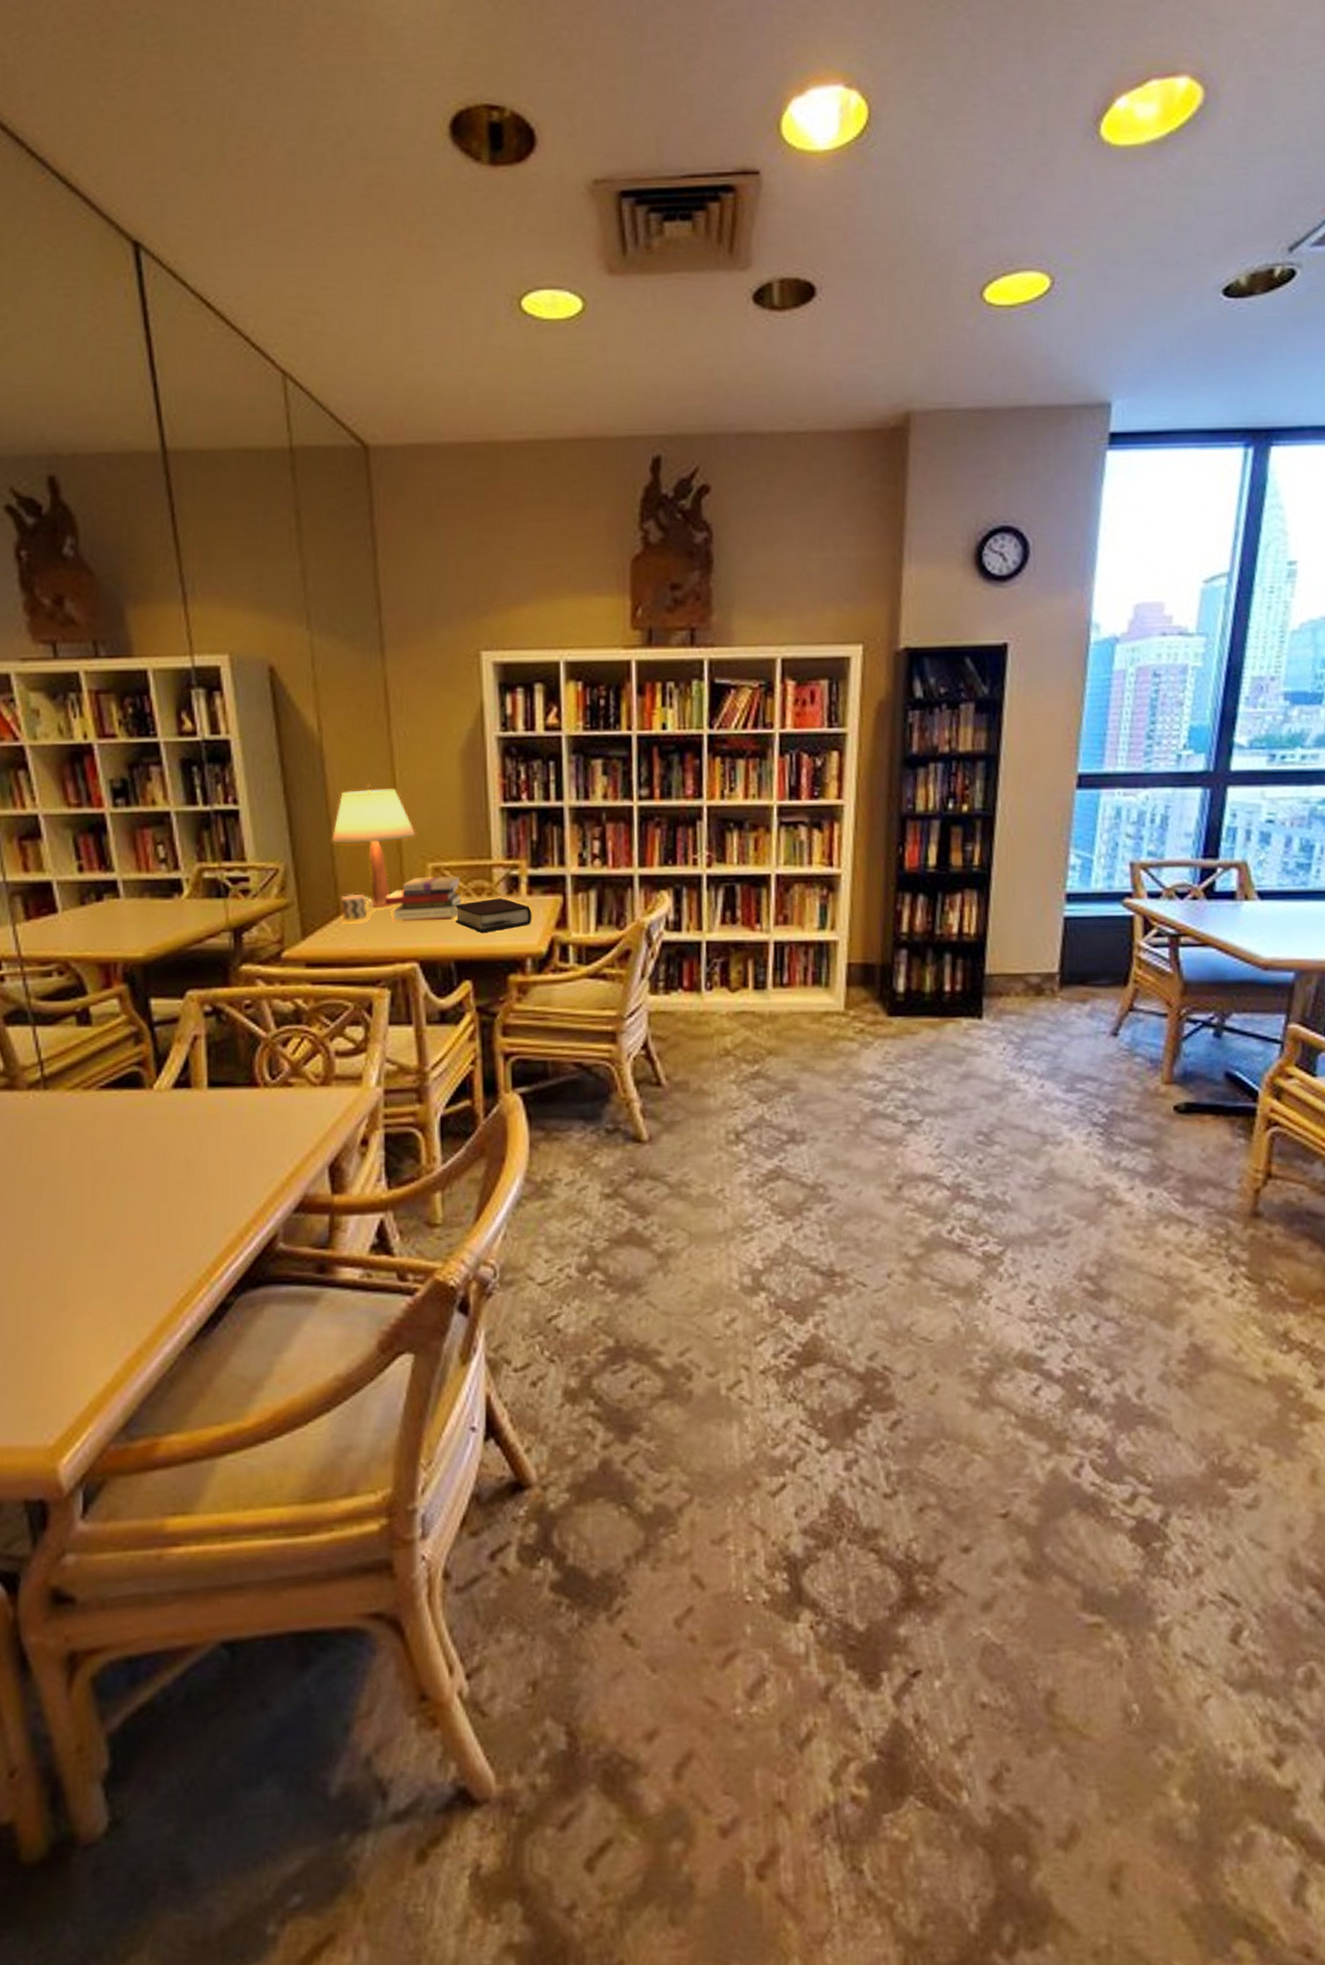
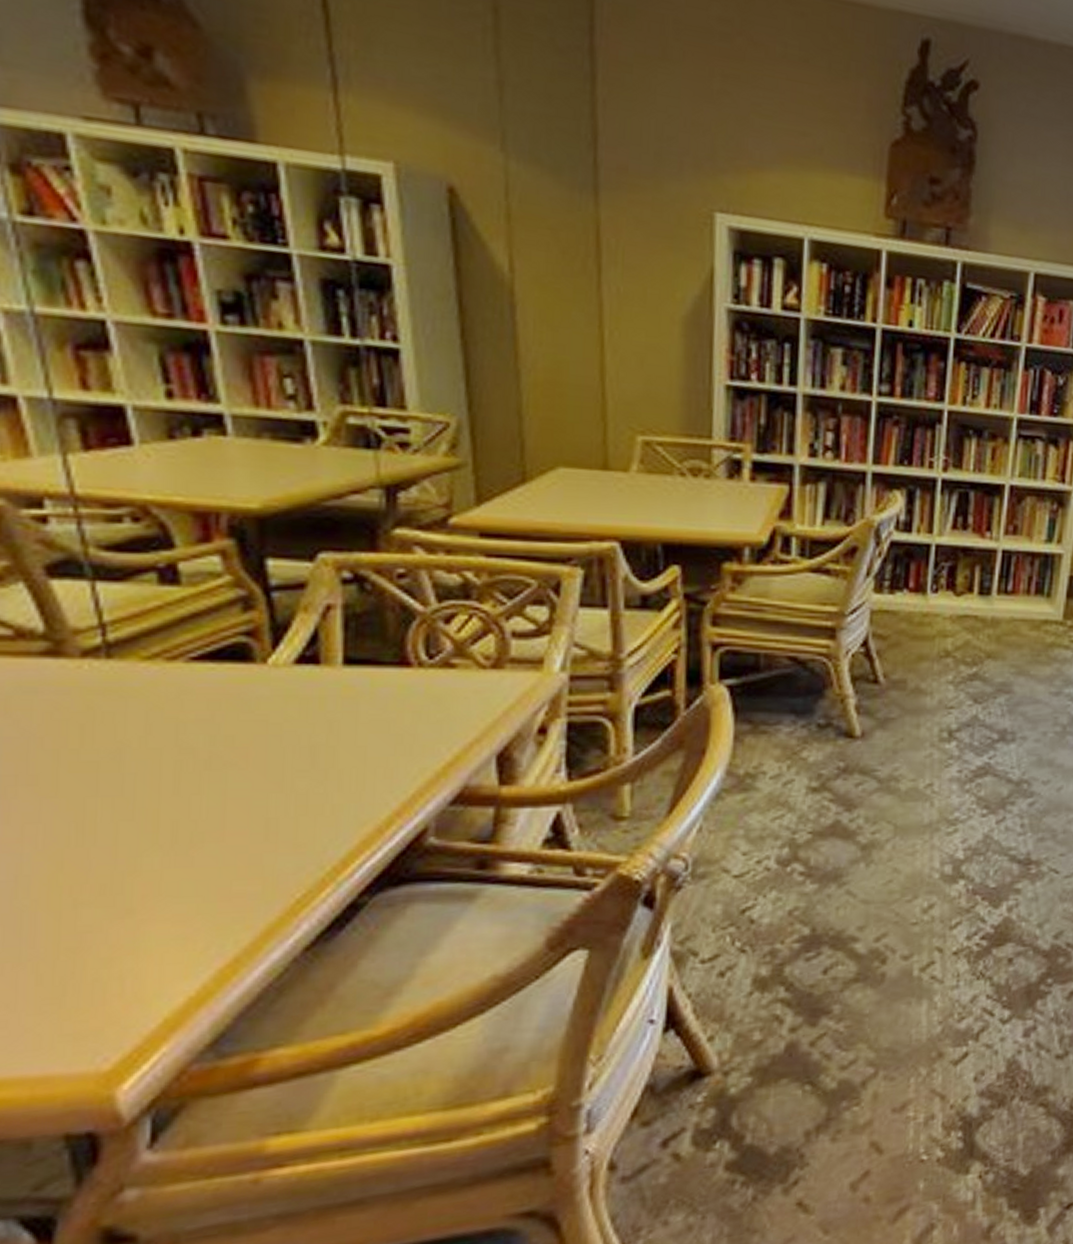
table lamp: present [331,784,416,908] -> none [518,341,625,480]
cup: present [340,893,374,921] -> none [526,460,569,492]
books: present [384,876,463,921] -> none [582,450,676,499]
bible: present [454,898,532,932] -> none [665,481,754,516]

